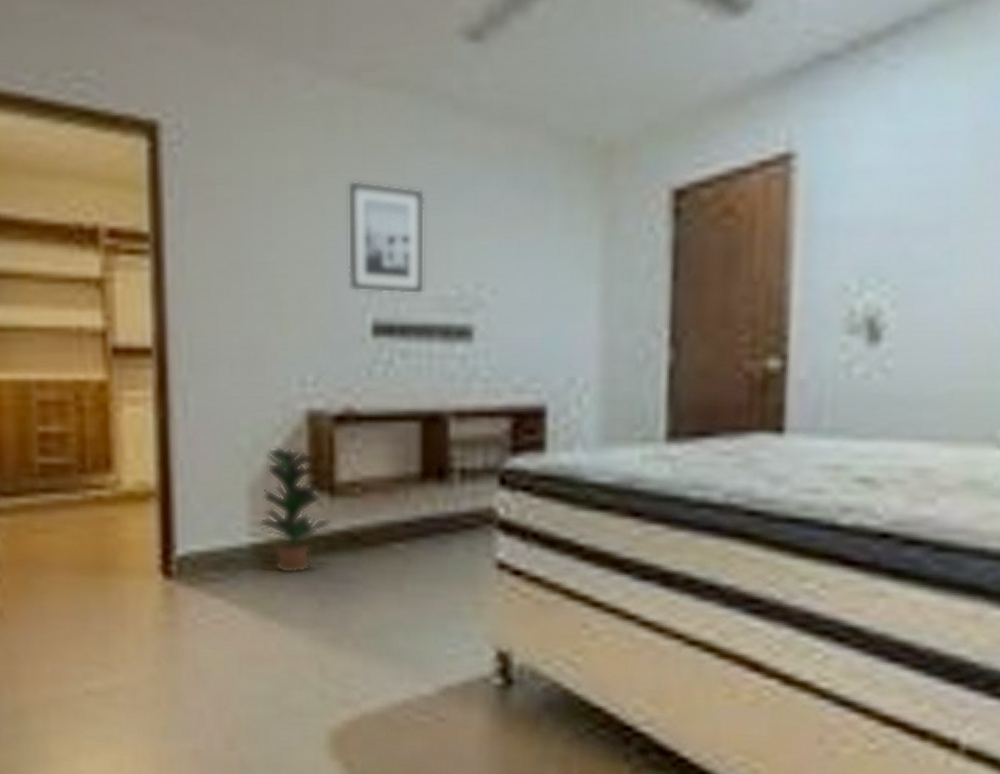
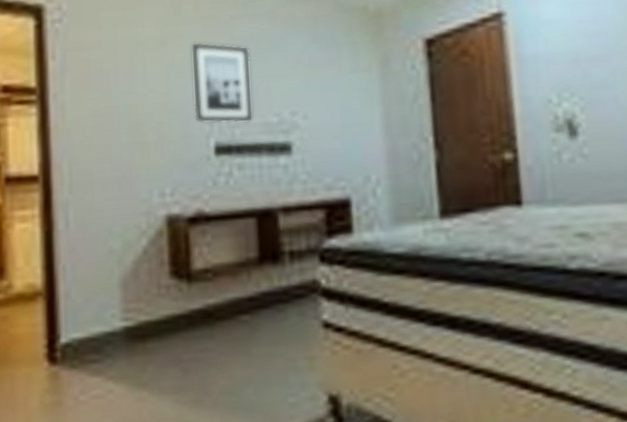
potted plant: present [259,447,331,575] -> none [130,246,189,350]

